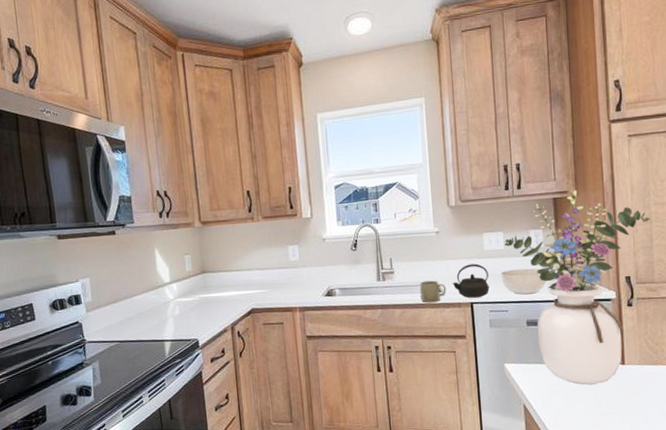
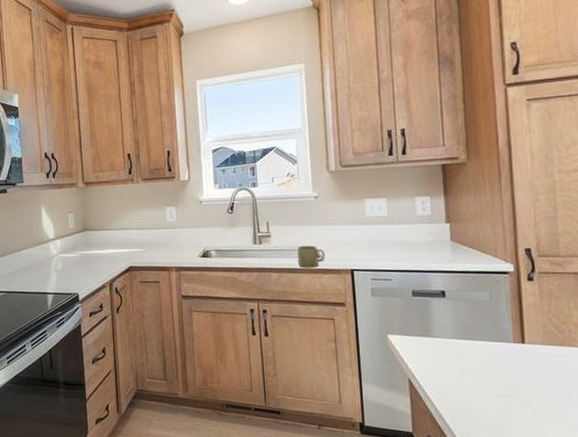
kettle: present [452,263,489,299] -> none [331,230,371,265]
bowl: present [500,268,546,295] -> none [383,236,434,265]
bouquet: present [504,190,650,385] -> none [387,156,554,363]

